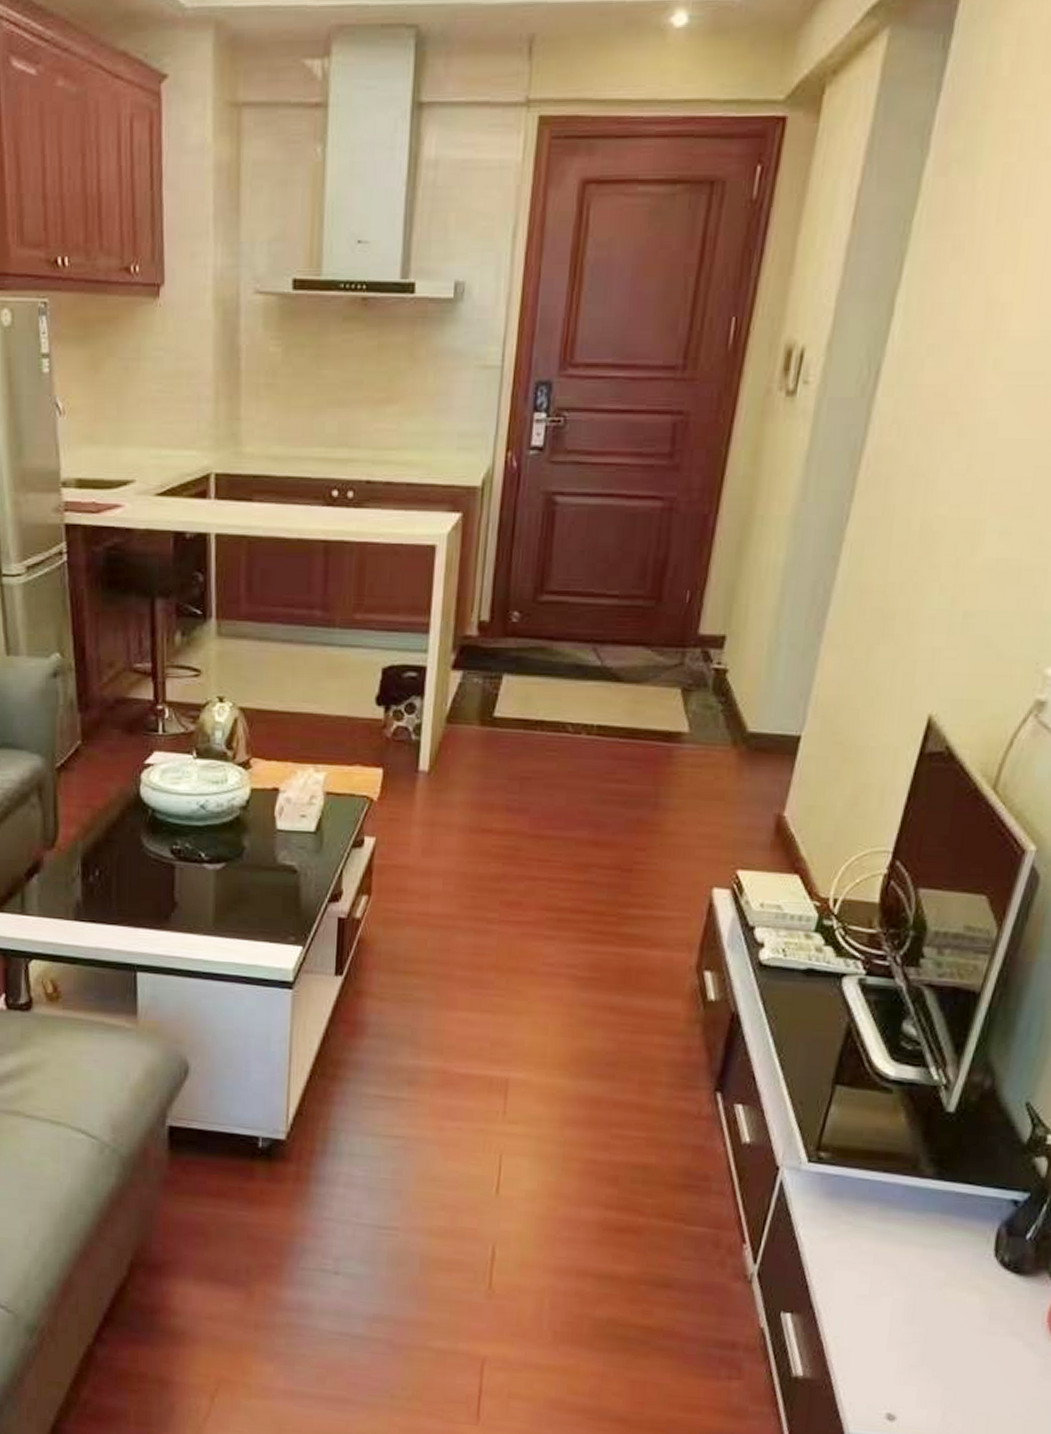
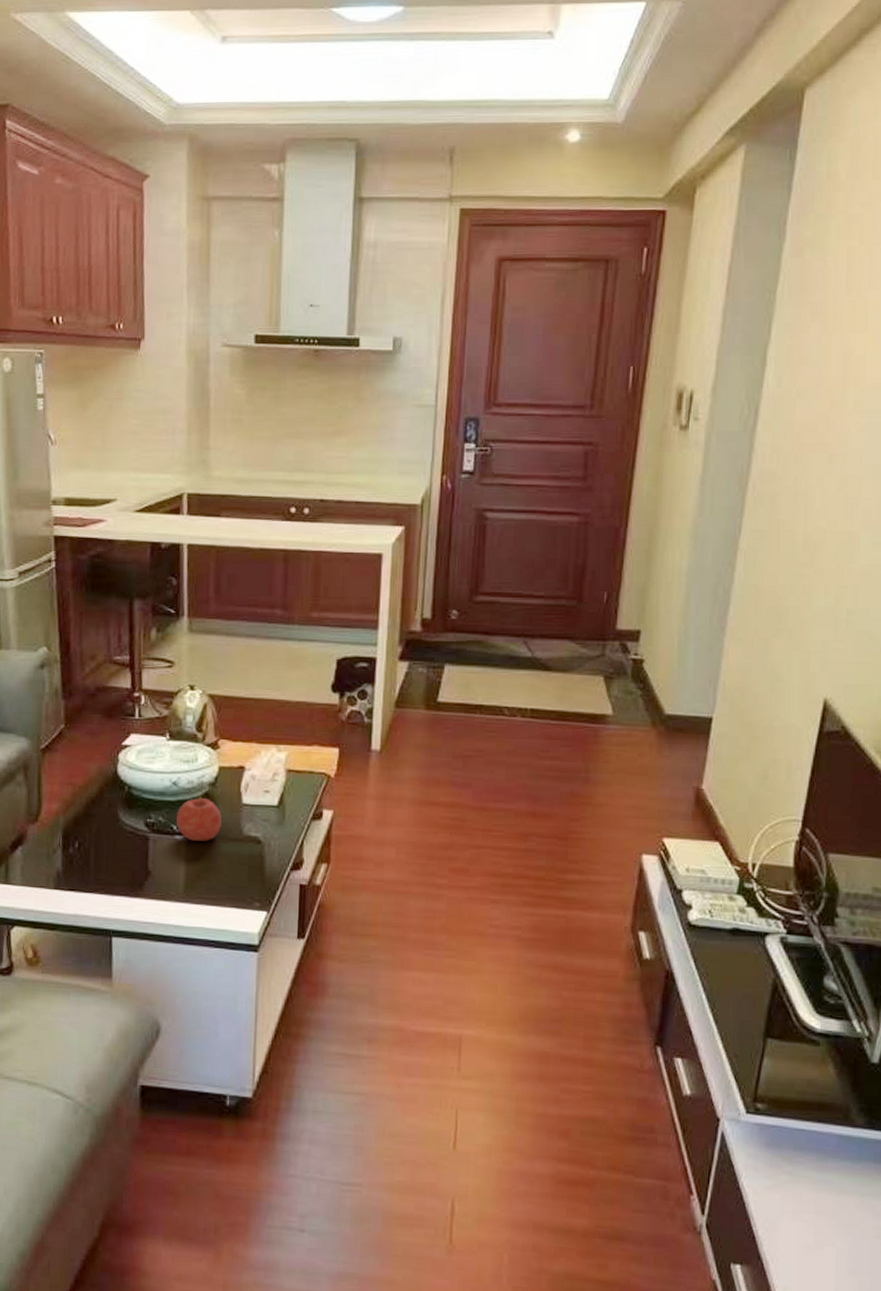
fruit: none [205,820,254,870] -> present [177,796,222,841]

